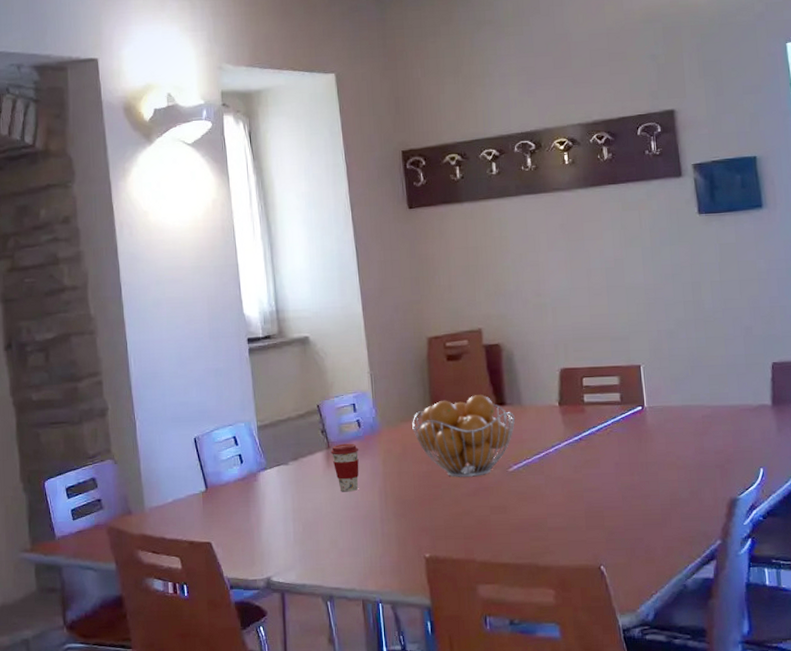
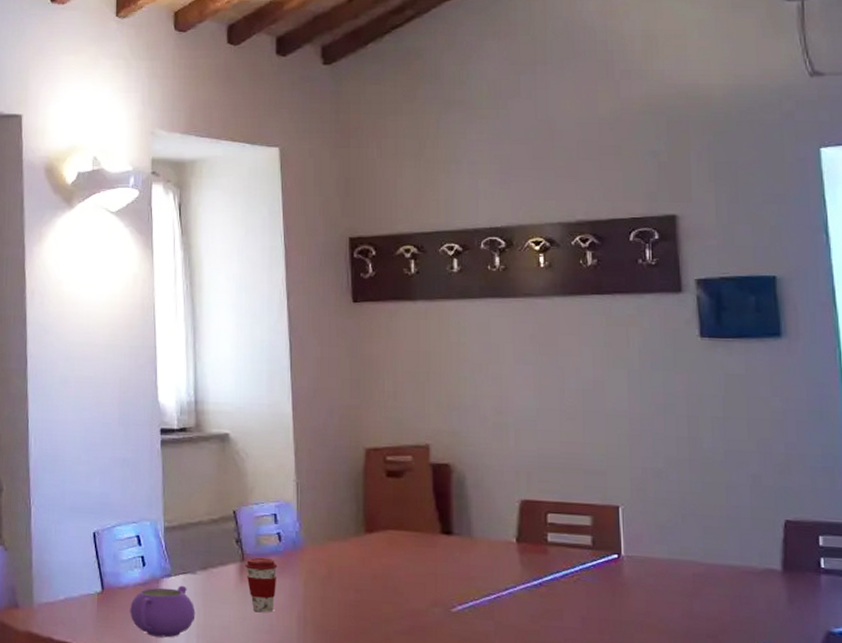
teapot: none [232,476,291,525] -> present [130,585,196,638]
fruit basket: present [412,395,516,477] -> none [341,519,464,613]

